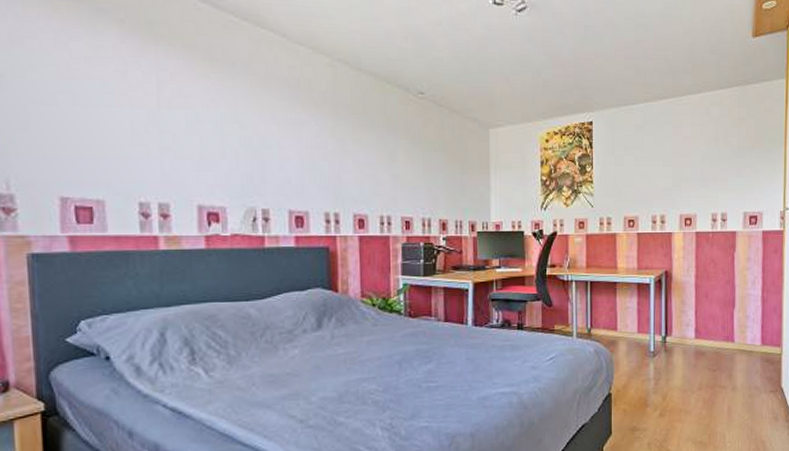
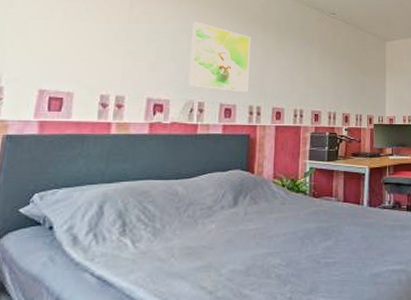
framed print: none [243,106,322,197] -> present [188,21,251,93]

